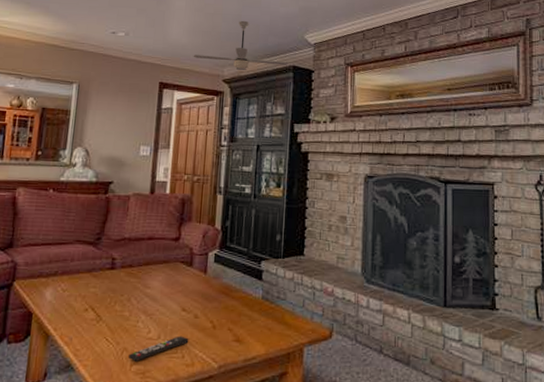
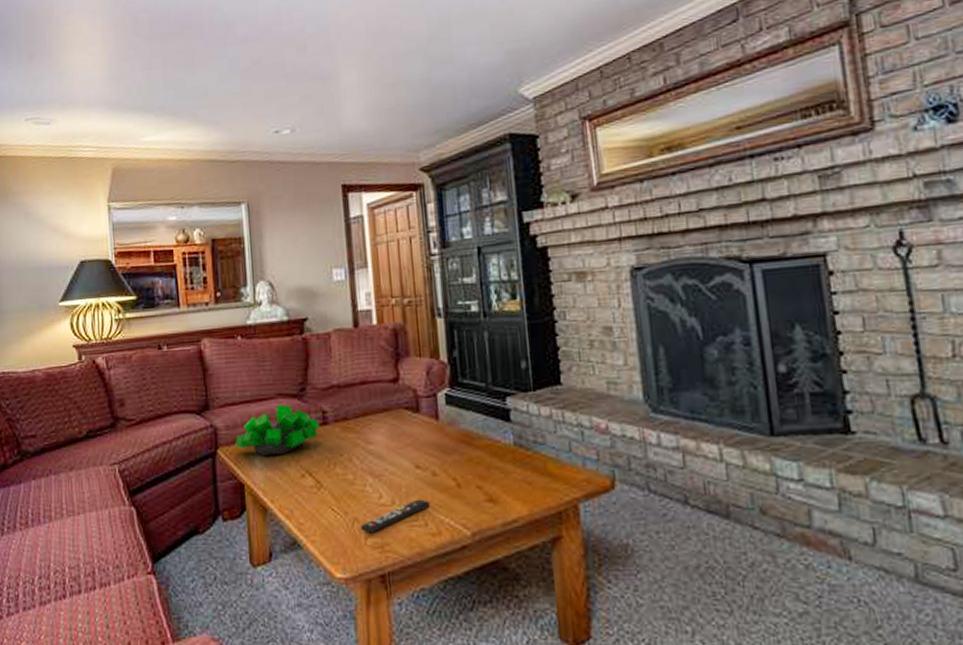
plant: none [30,249,109,291] -> present [235,404,320,456]
ceiling fan: present [193,20,289,71] -> none [377,84,503,153]

